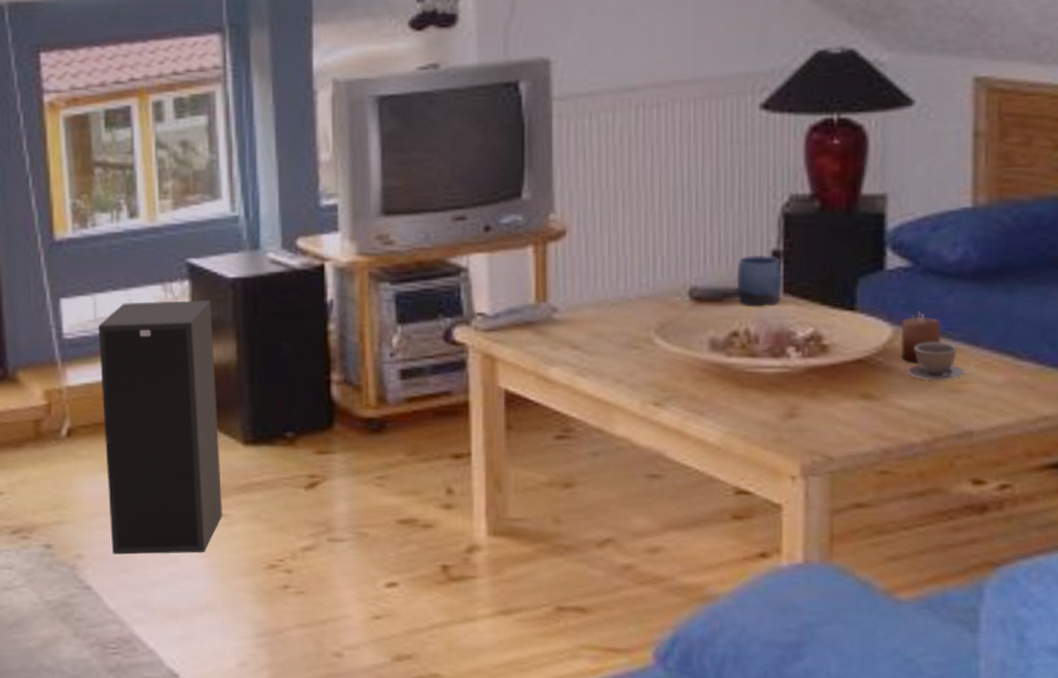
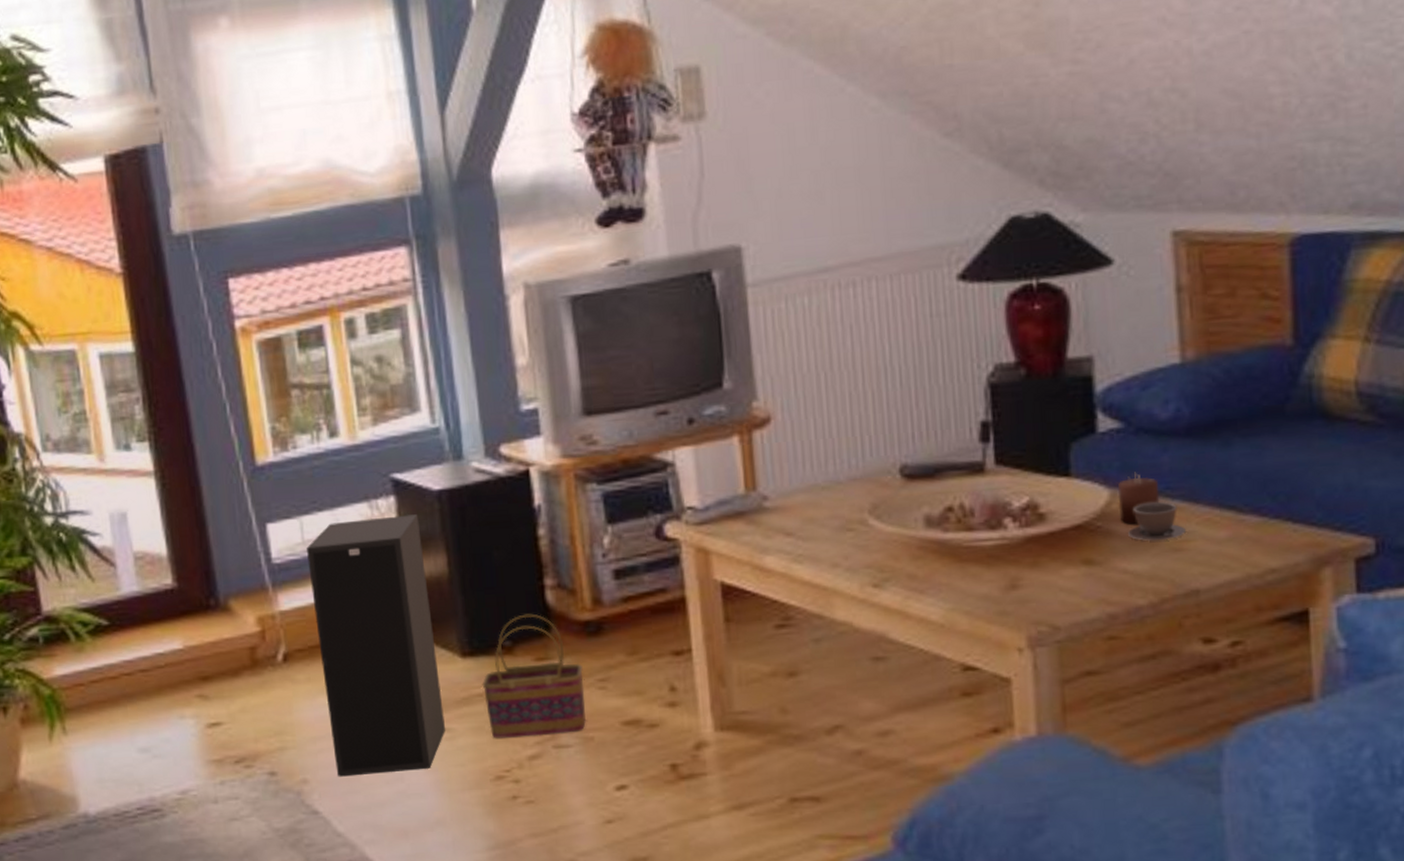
basket: none [262,407,363,528] -> present [482,613,587,738]
mug: present [736,254,782,308] -> none [946,426,994,481]

